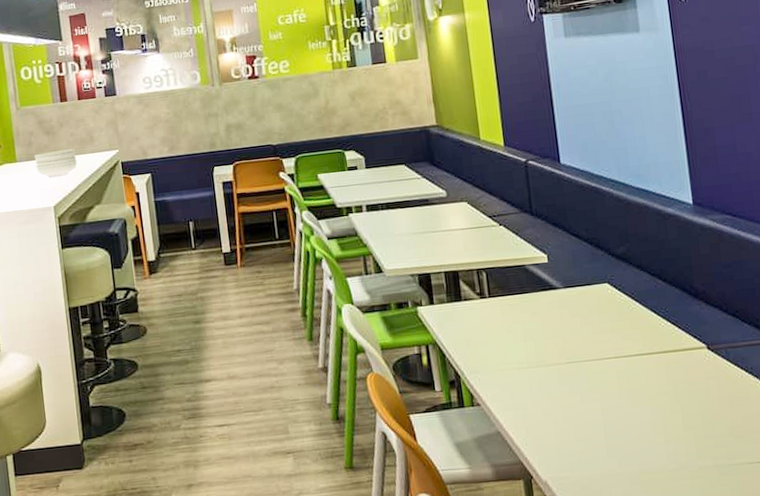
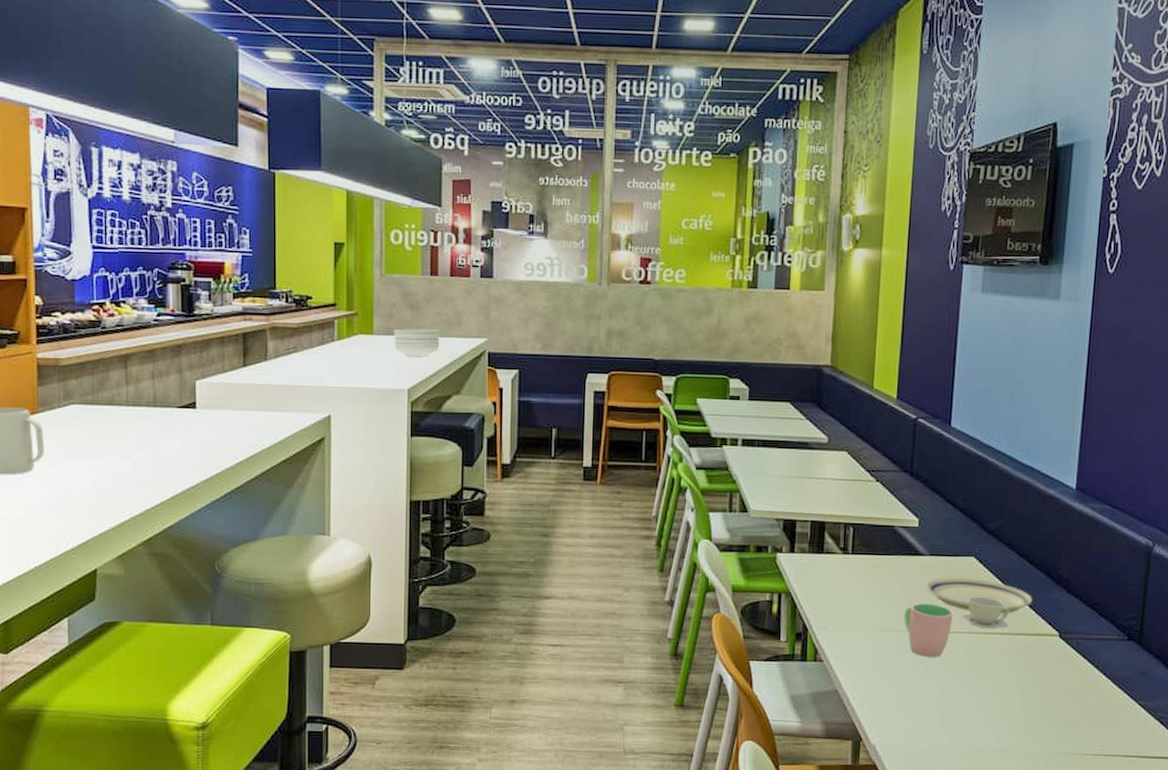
cup: none [550,334,599,387] -> present [904,603,954,657]
plate: none [567,304,674,336] -> present [927,577,1033,614]
teacup: none [605,319,654,352] -> present [960,596,1010,630]

